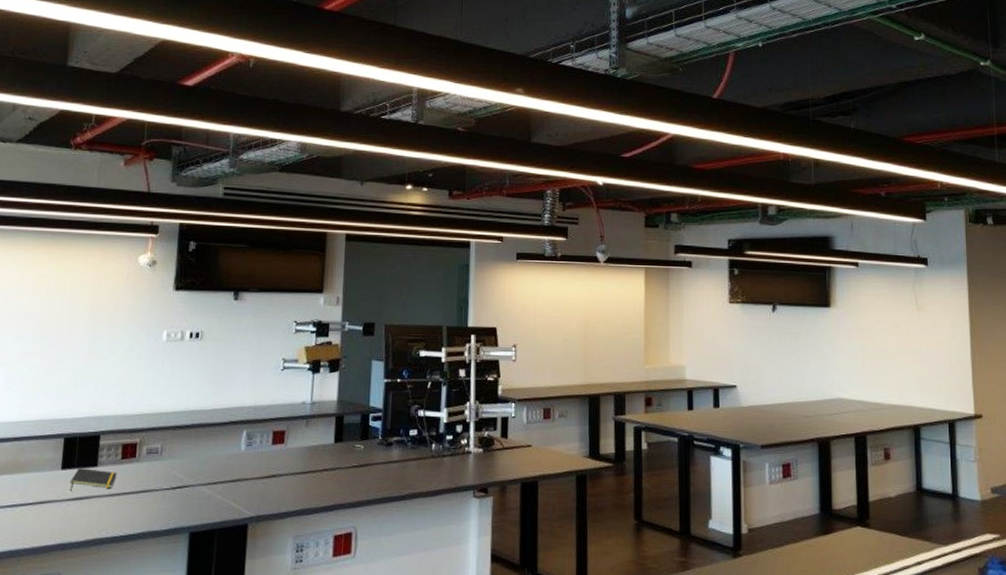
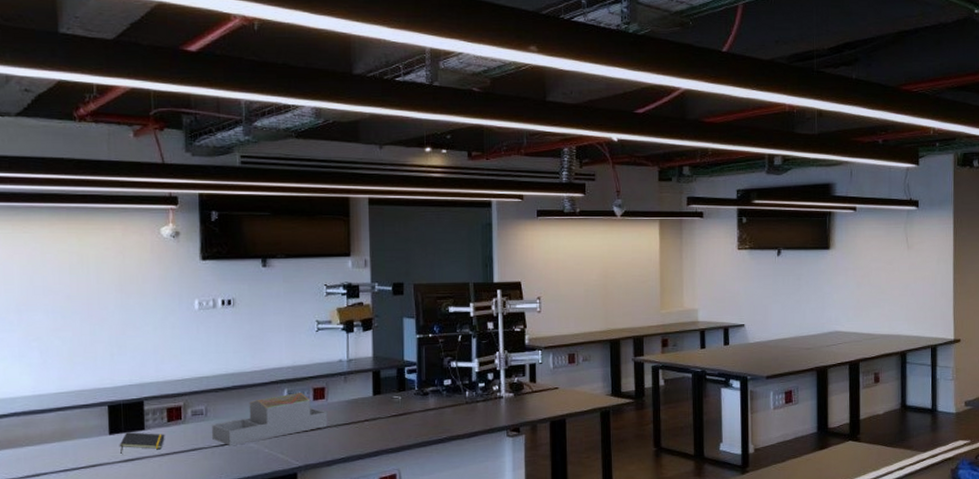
architectural model: none [165,435,285,490] -> present [212,393,327,446]

